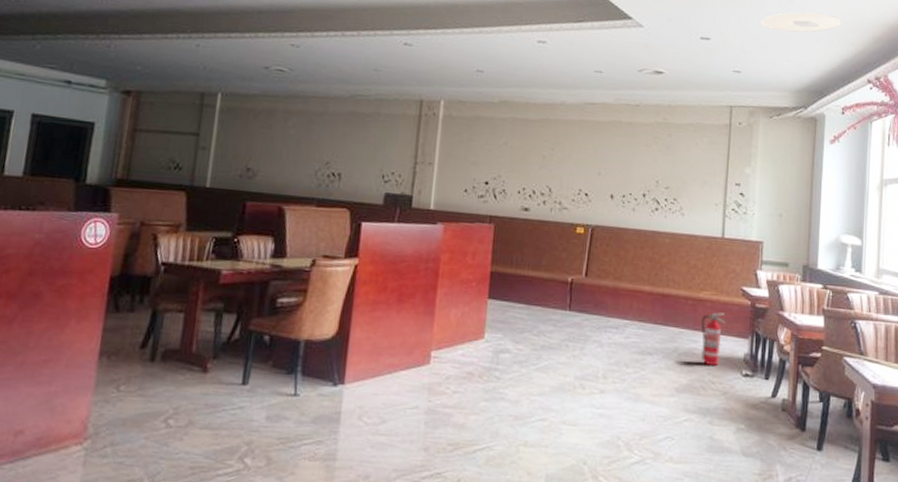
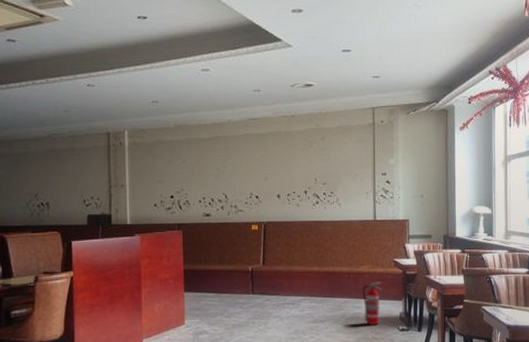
ceiling light: present [761,12,842,33] -> none [393,17,464,37]

